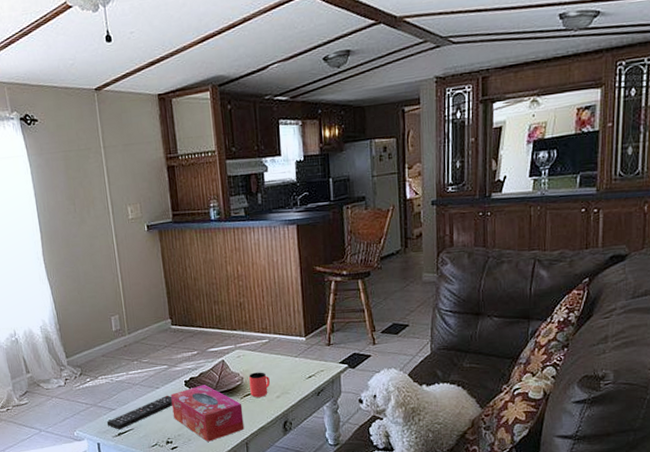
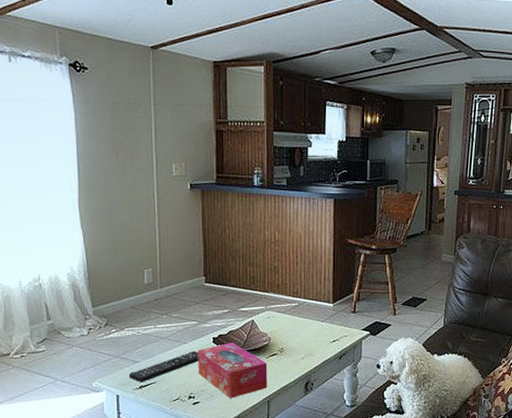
cup: present [249,372,270,398] -> none [277,334,296,358]

